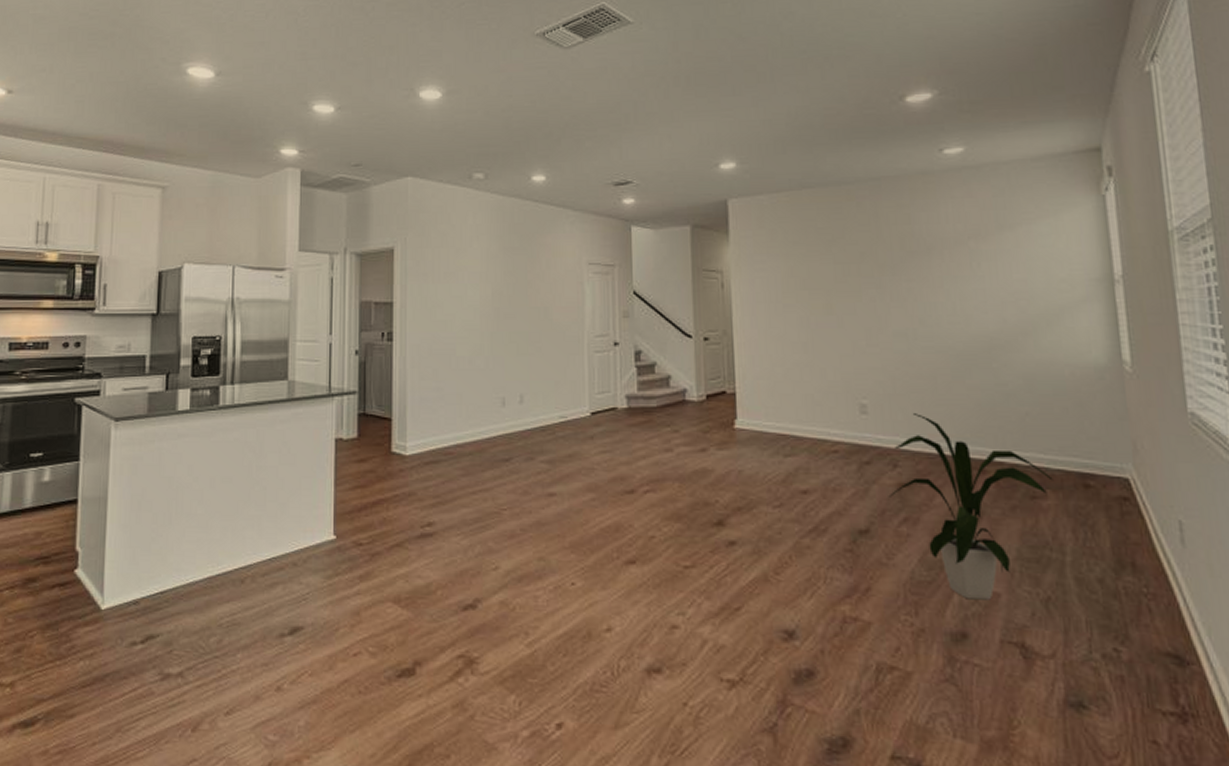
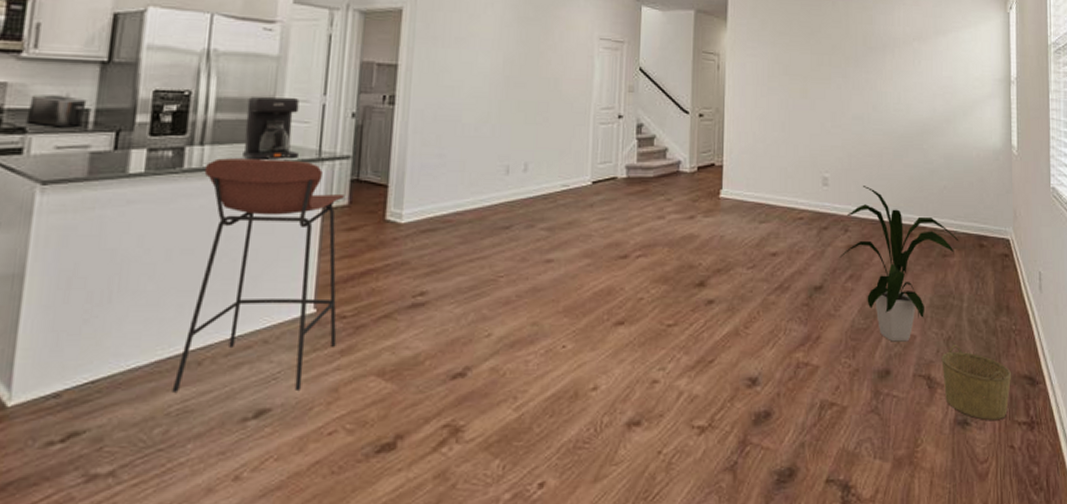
toaster: none [101,345,143,372] -> present [26,95,87,128]
bar stool: none [222,396,355,611] -> present [171,158,344,392]
coffee maker: none [266,338,312,397] -> present [243,97,300,161]
basket: none [1039,608,1147,707] -> present [941,345,1012,421]

